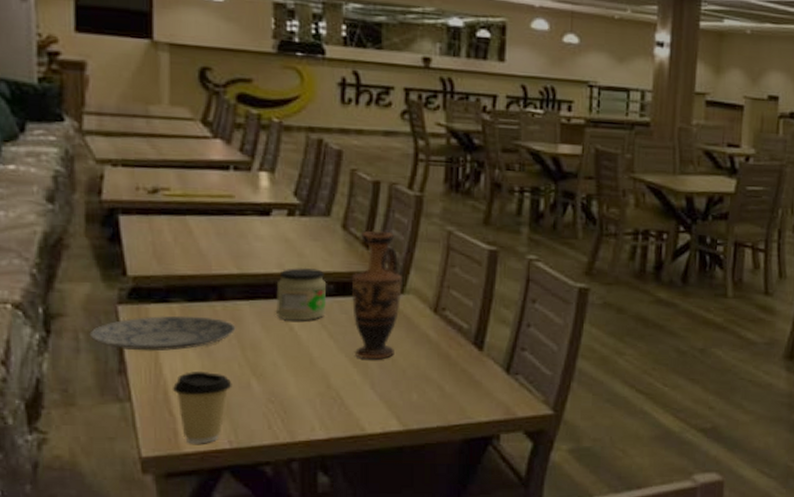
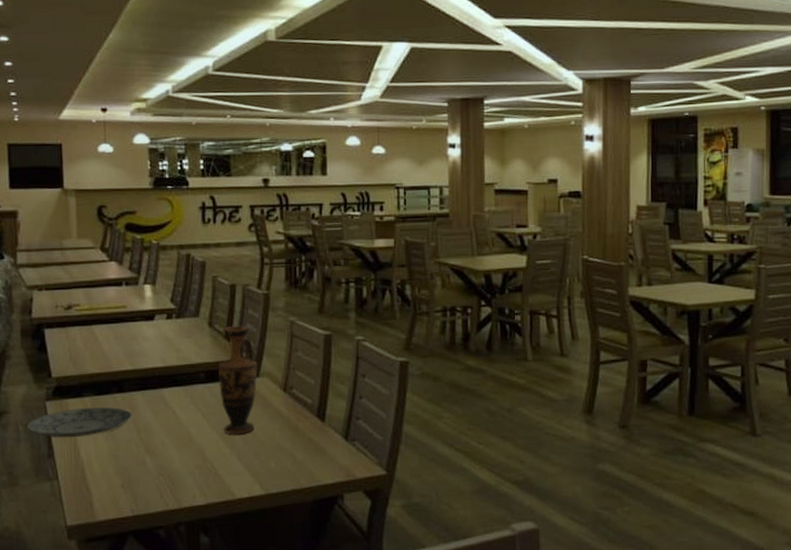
coffee cup: present [172,370,232,444] -> none [87,451,132,513]
jar: present [276,267,327,321] -> none [161,360,200,406]

